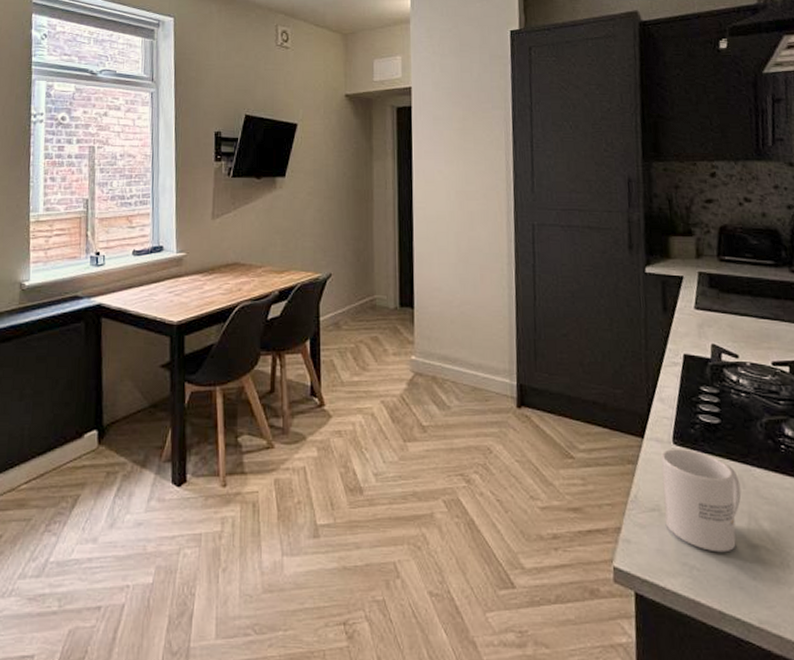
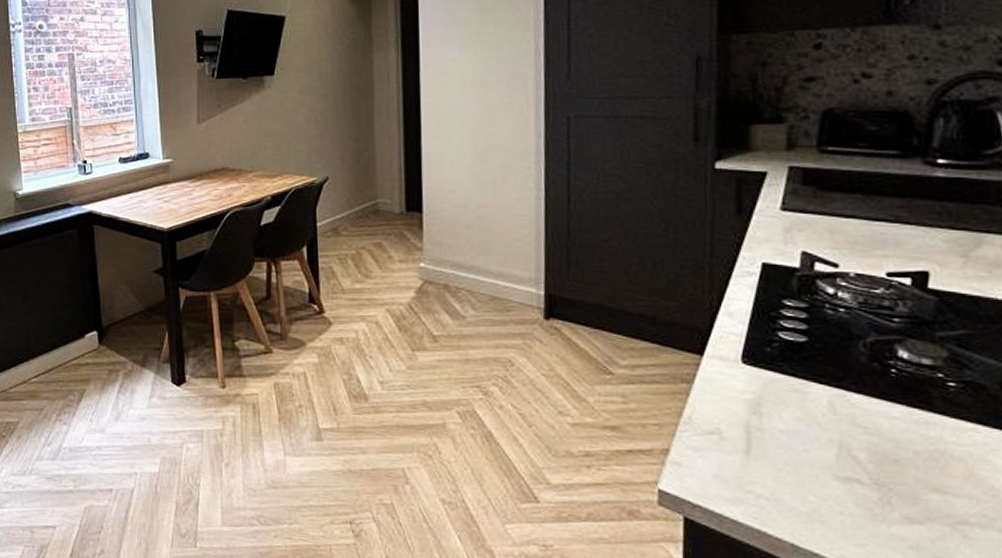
mug: present [660,449,742,553] -> none [724,368,831,483]

